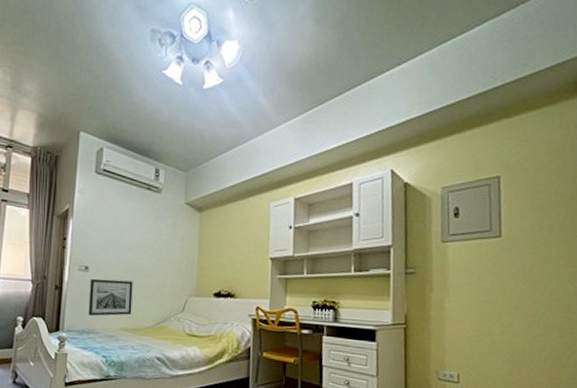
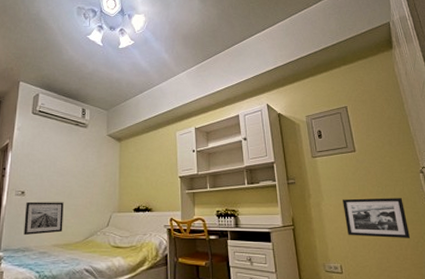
picture frame: none [472,296,554,348] -> present [343,198,411,238]

